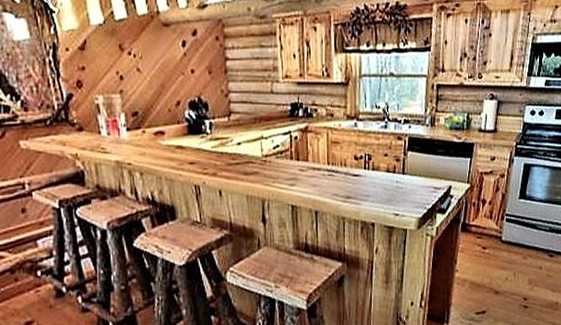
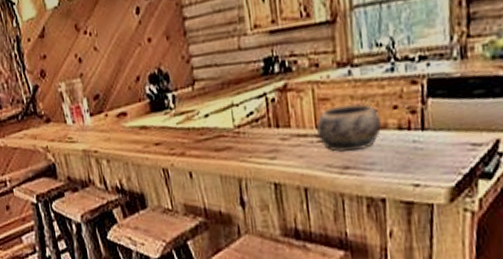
decorative bowl: none [327,148,376,186] -> present [315,103,383,153]

